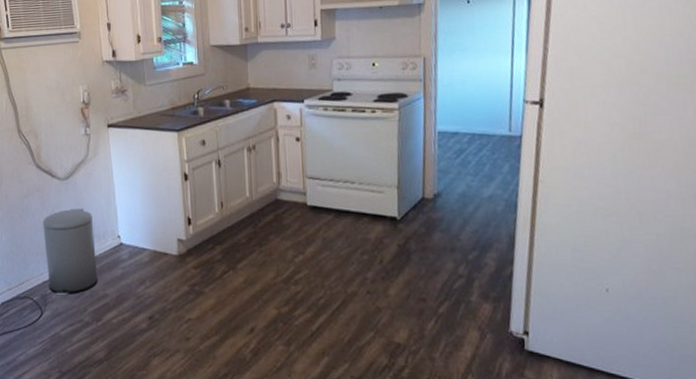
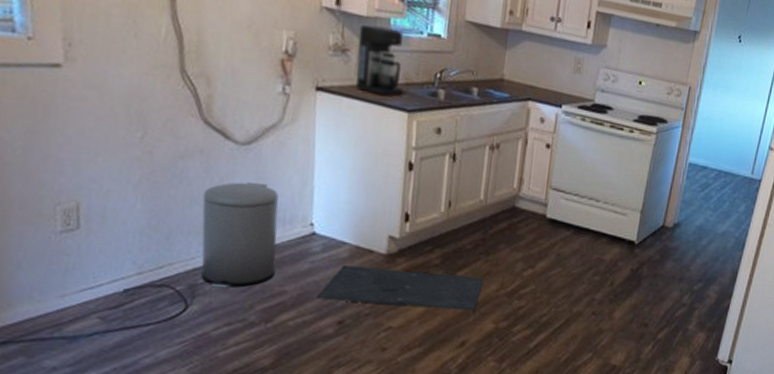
door mat: none [130,267,261,300] -> present [316,265,484,311]
coffee maker: none [132,65,171,123] -> present [356,24,403,97]

